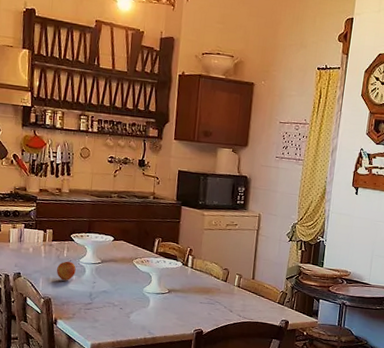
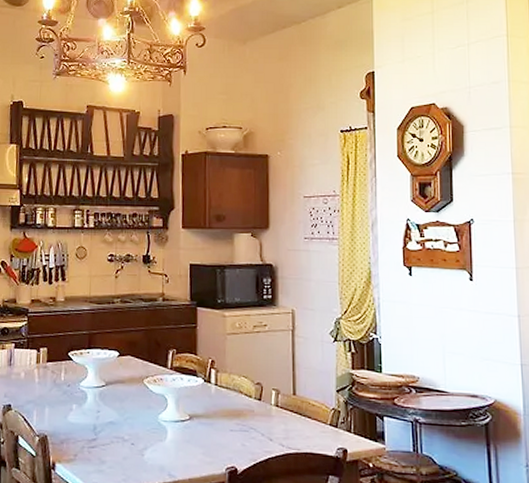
apple: present [56,261,76,281] -> none [52,386,76,412]

